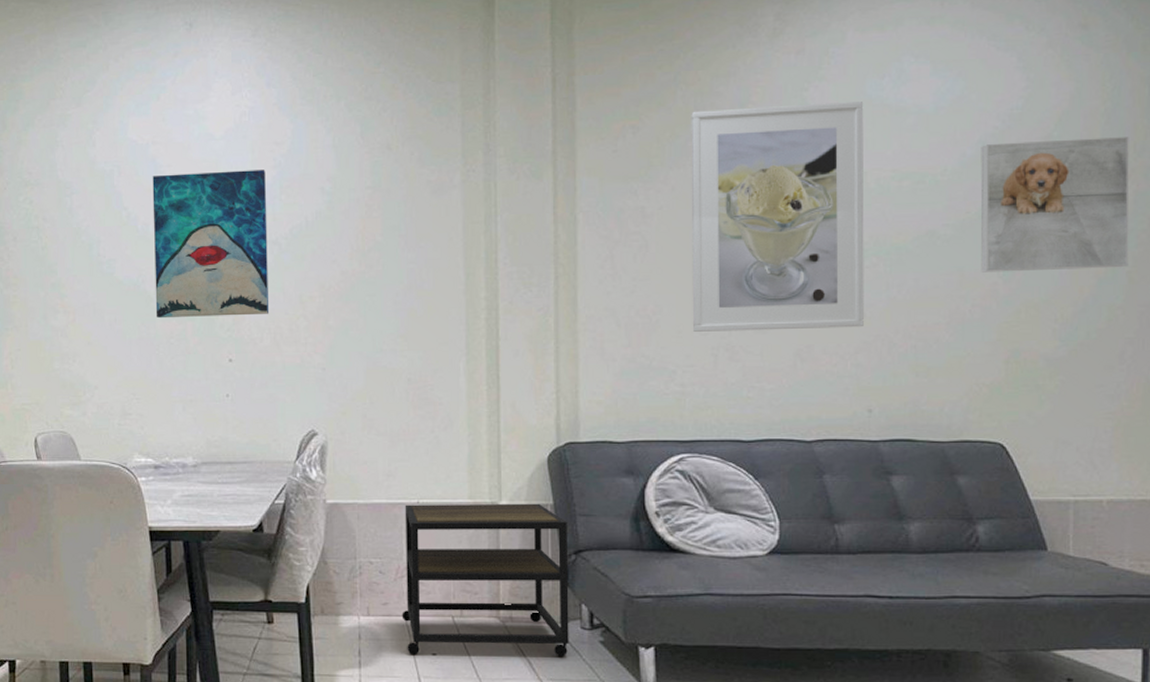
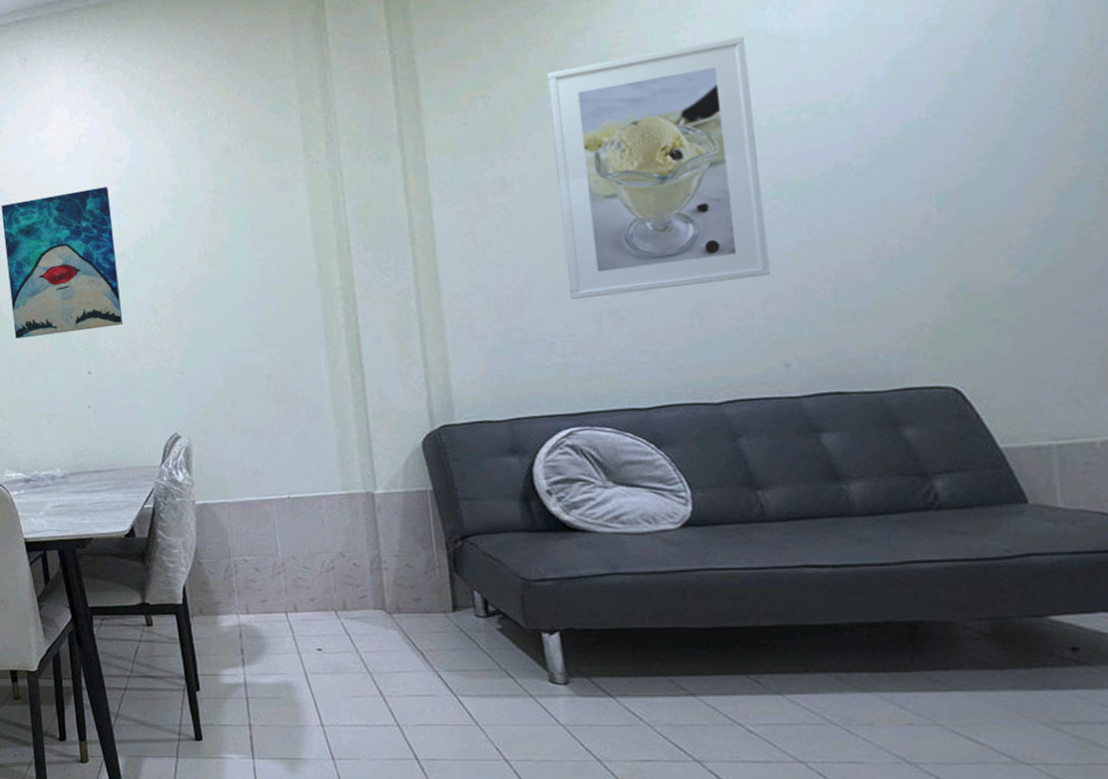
side table: present [402,503,569,658] -> none [275,490,463,652]
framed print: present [980,137,1129,273] -> none [893,31,1099,202]

